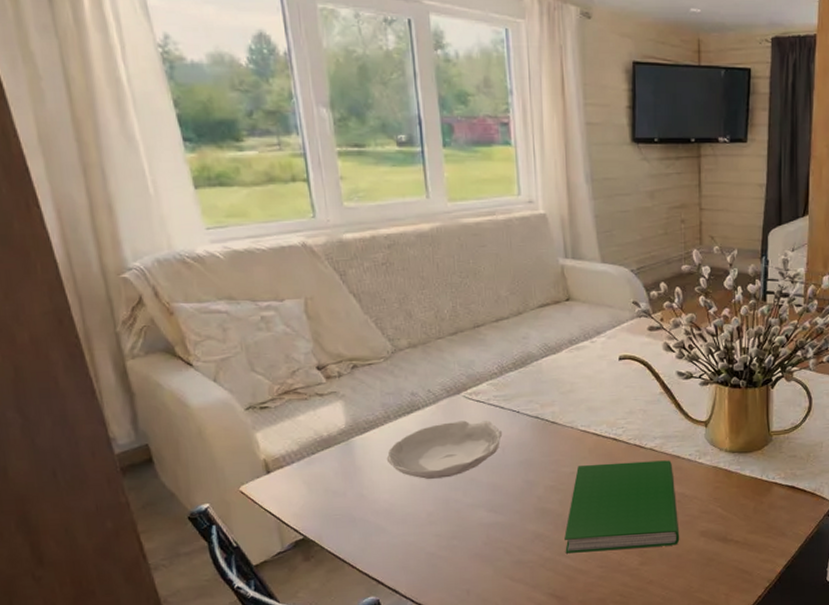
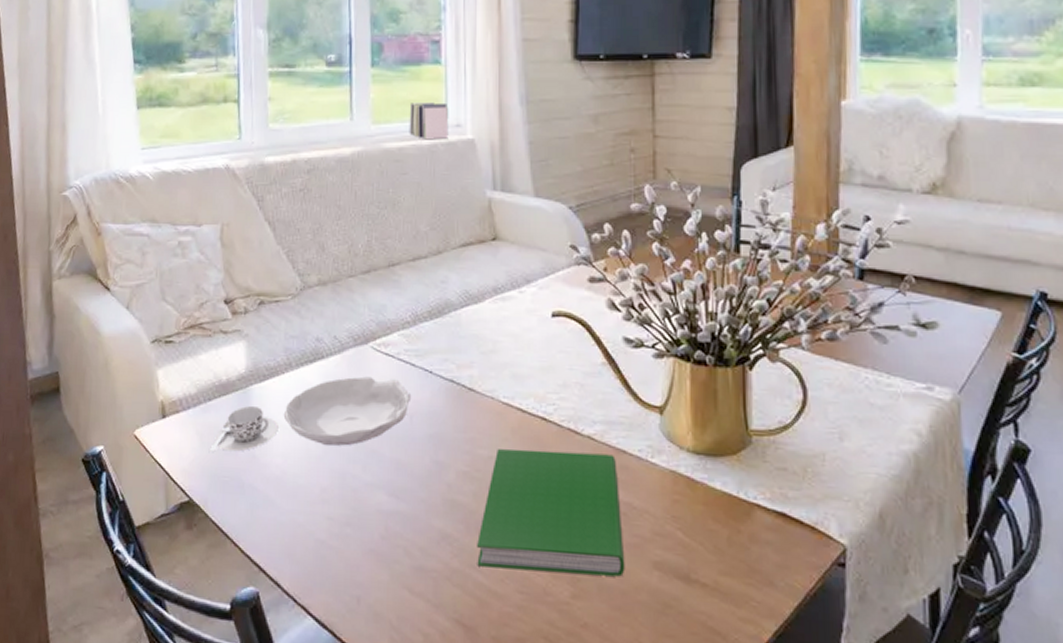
teacup: none [317,454,383,498] -> present [208,405,278,453]
books: none [483,181,522,215] -> present [409,102,449,140]

